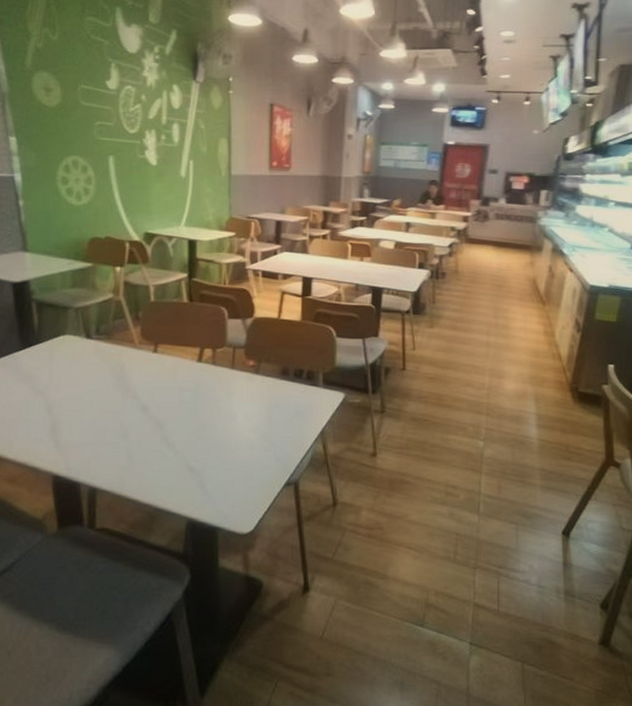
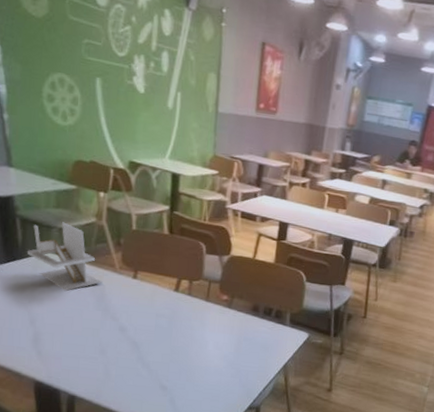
napkin holder: none [43,301,122,374] -> present [27,222,102,292]

